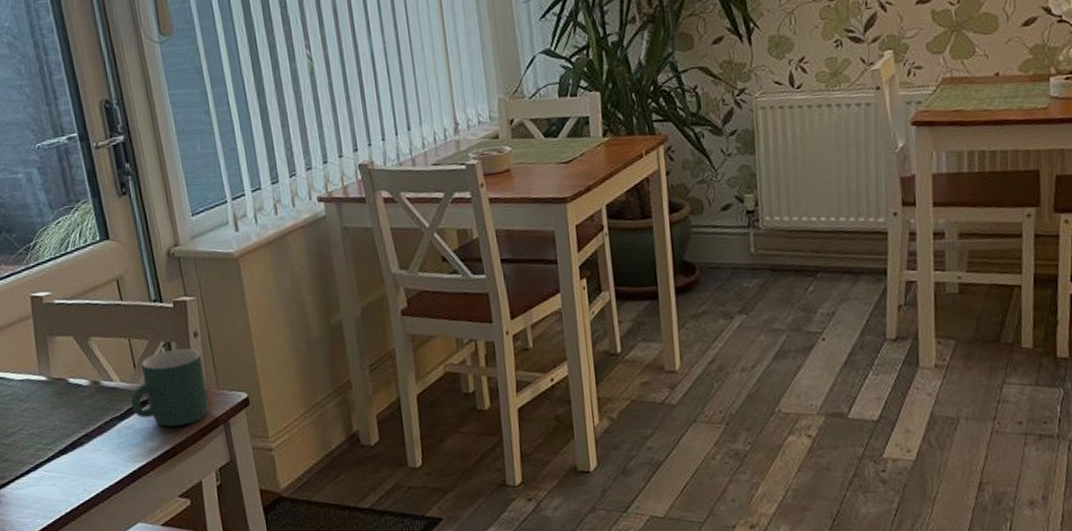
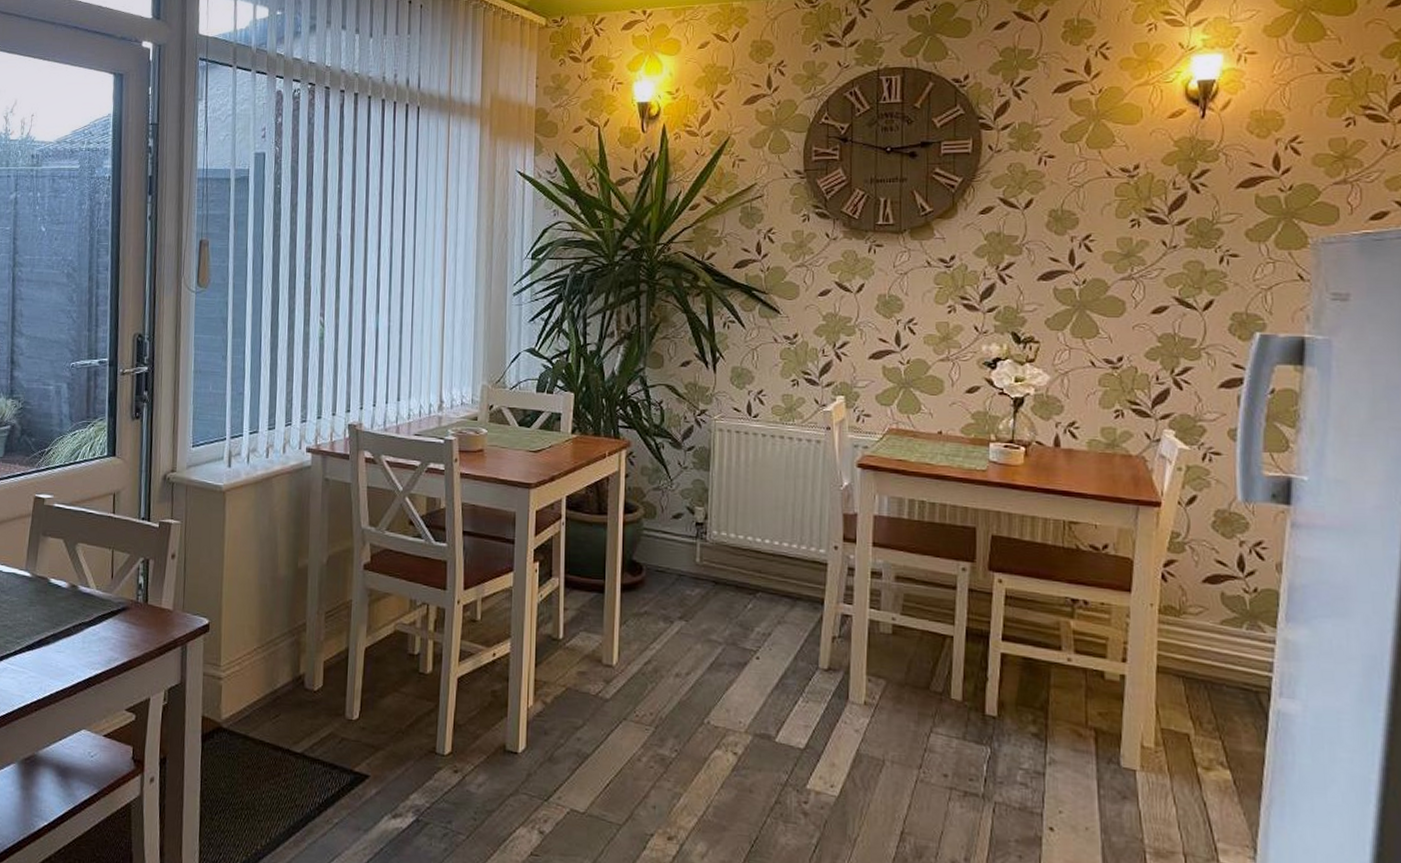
mug: present [130,348,209,427] -> none [101,567,175,641]

